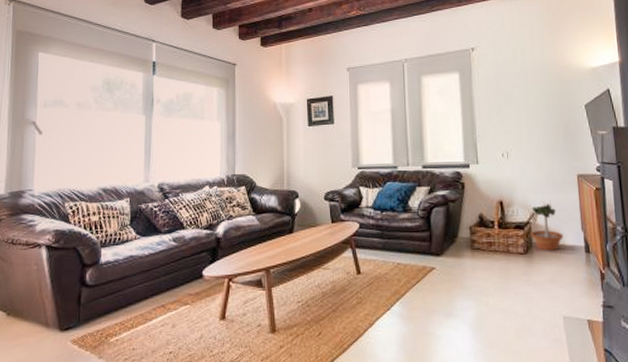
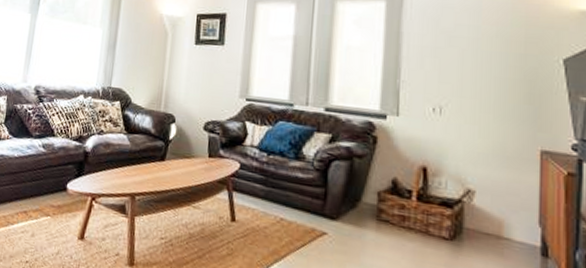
potted tree: present [531,200,564,251] -> none [462,177,510,245]

